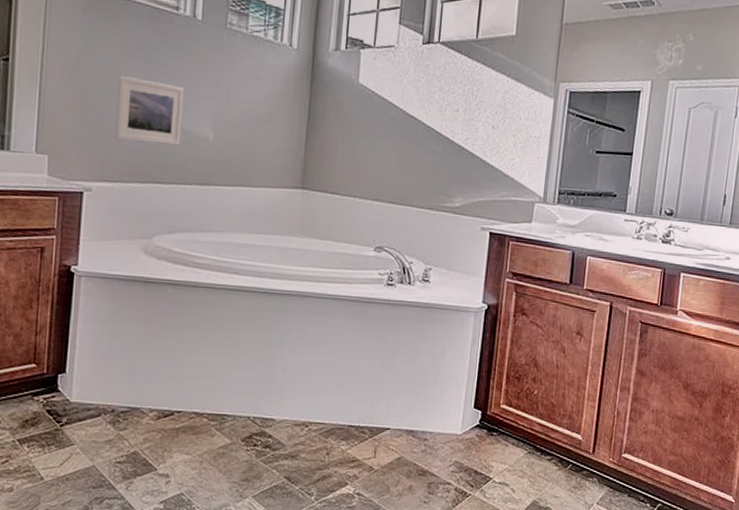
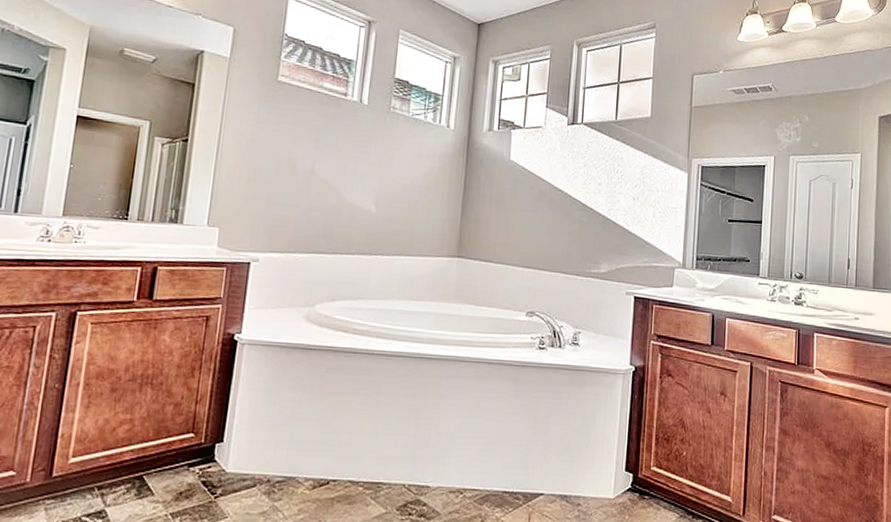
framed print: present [115,75,184,147] -> none [283,154,349,219]

